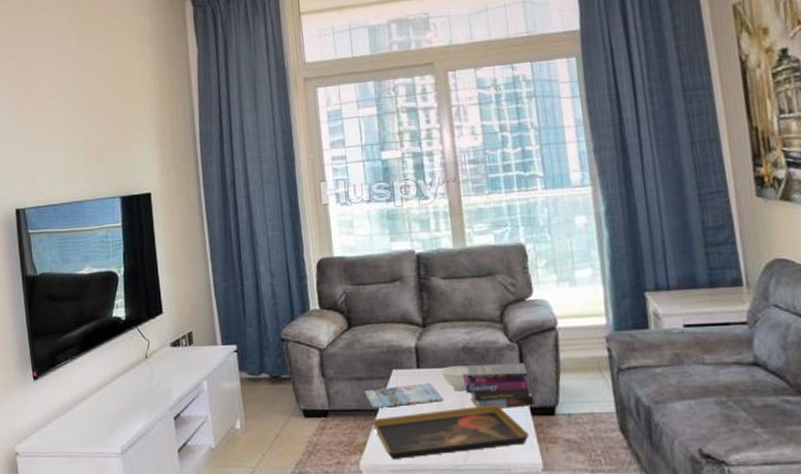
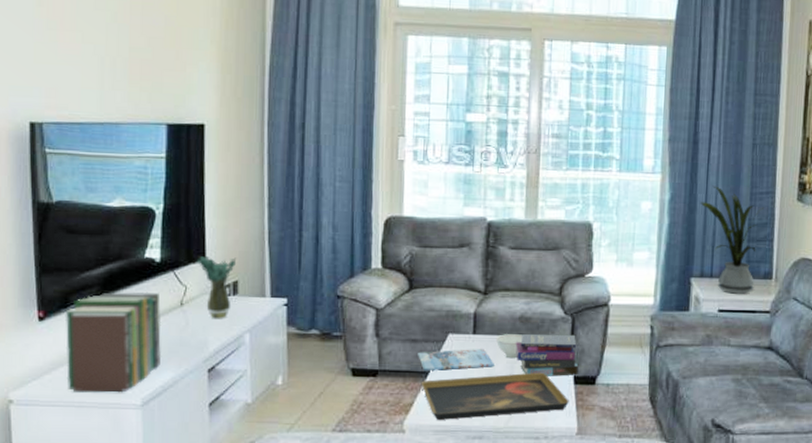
books: none [53,347,134,443] -> present [65,292,162,393]
vase: none [155,310,189,369] -> present [196,255,236,319]
house plant: none [641,191,722,306] -> present [700,186,764,294]

